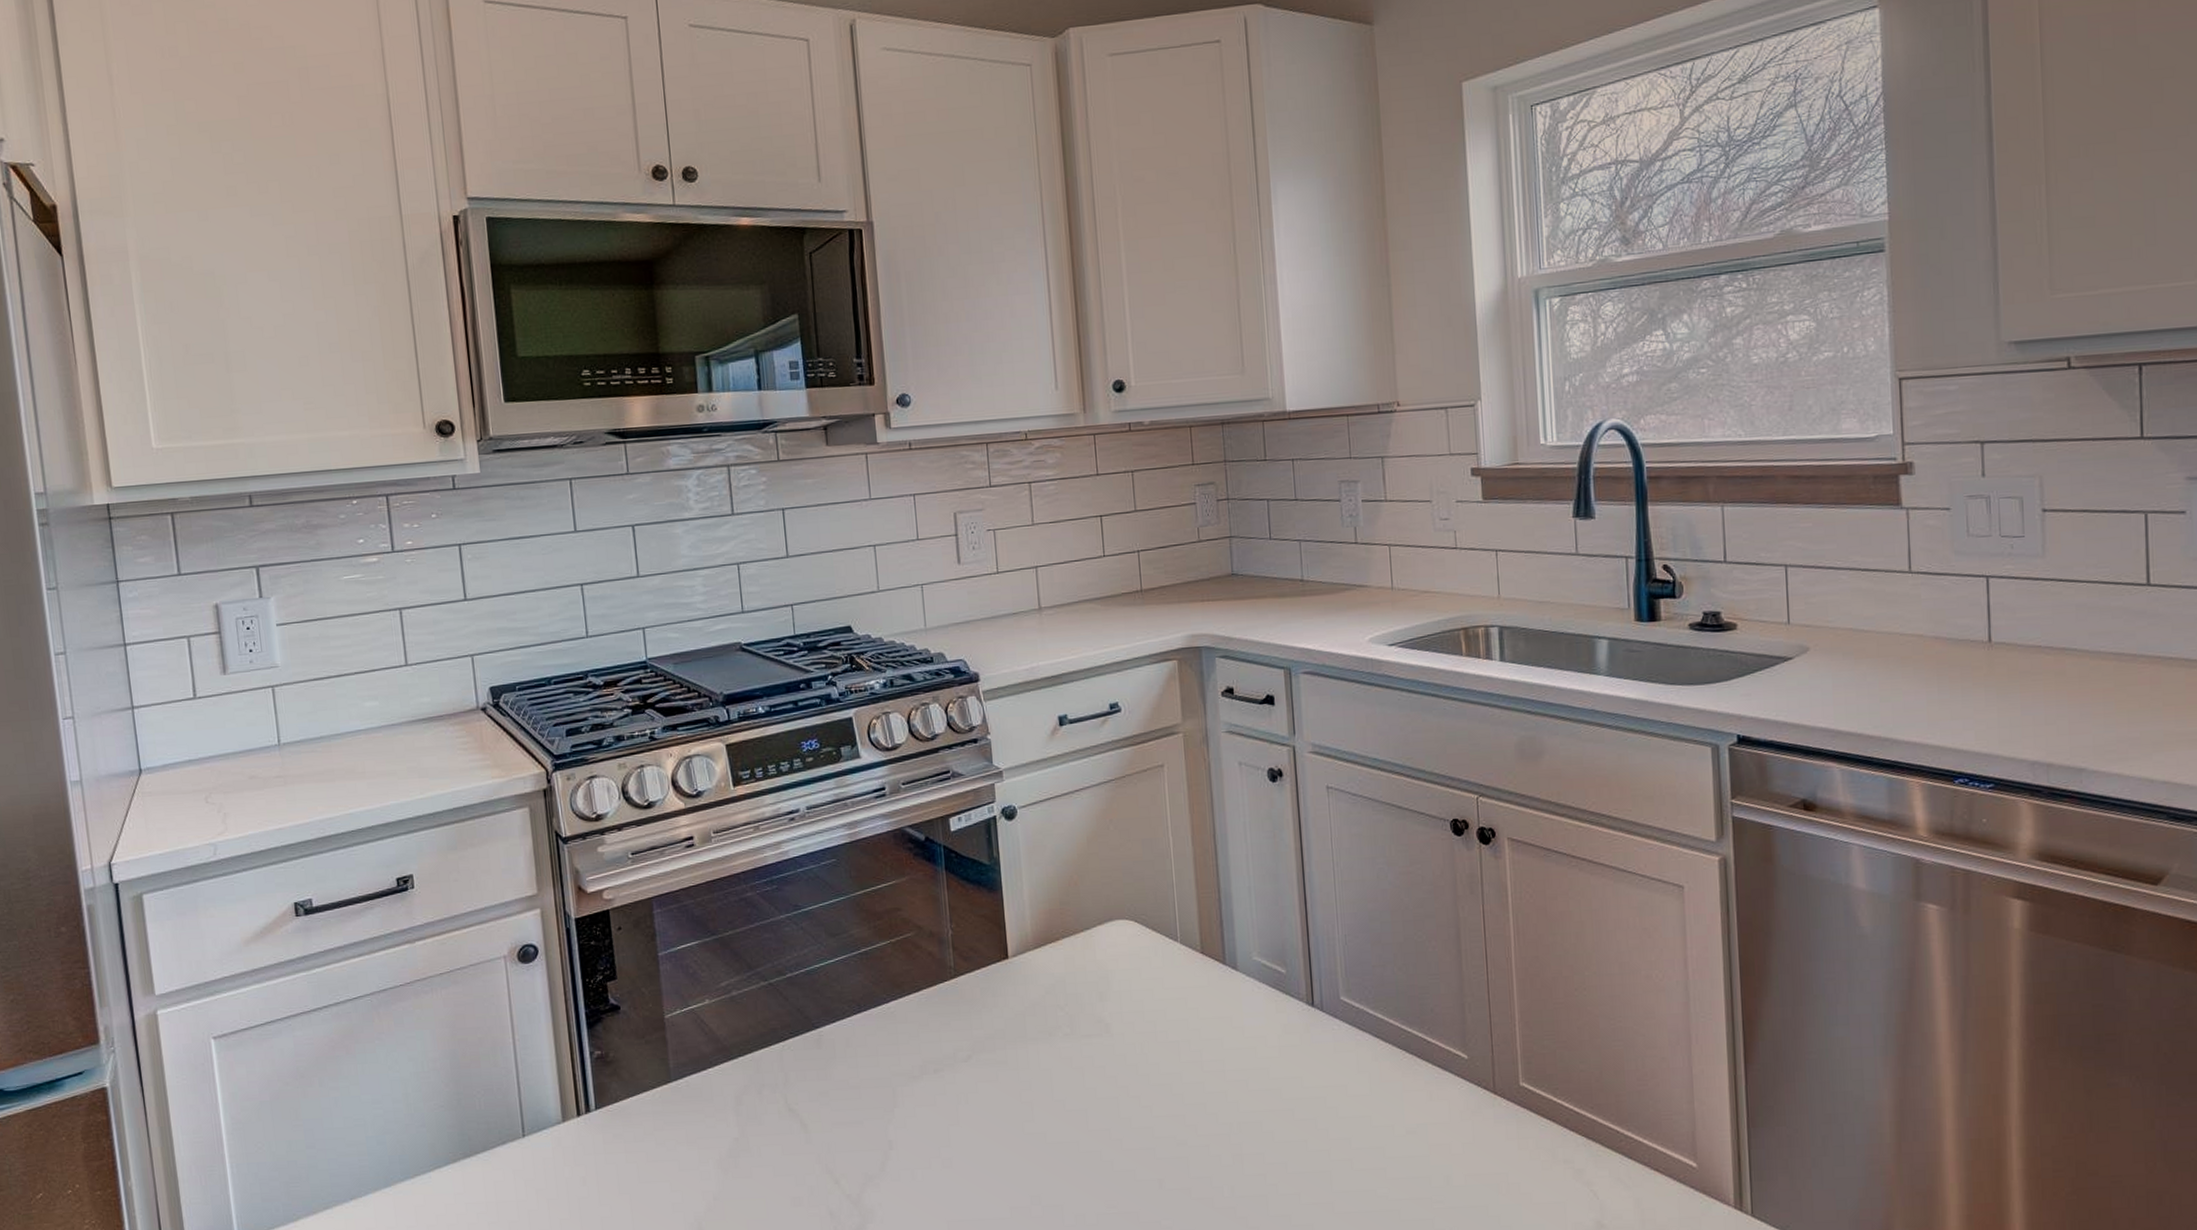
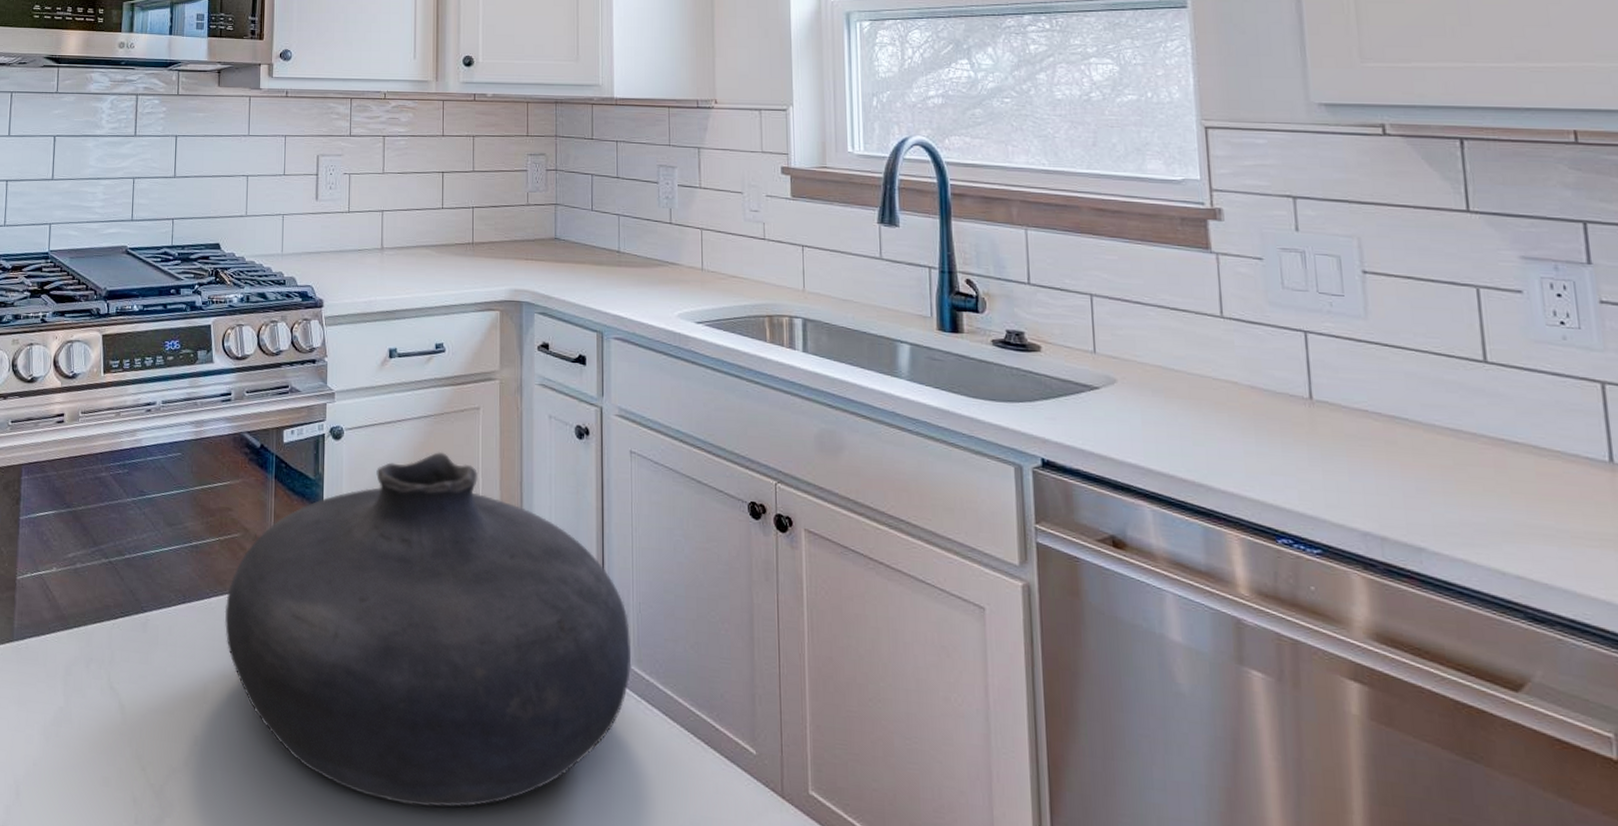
vase: none [905,815,1340,1167] -> present [224,451,631,808]

